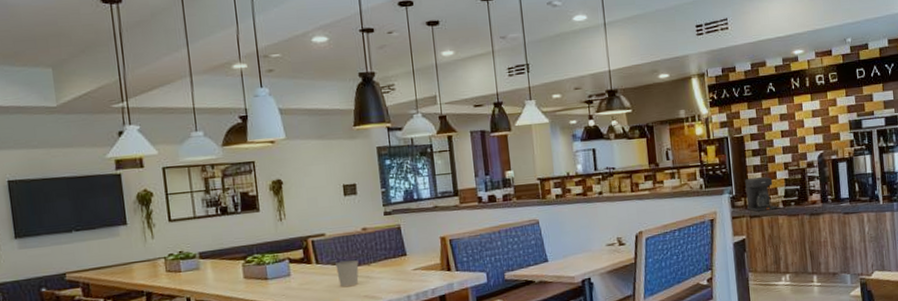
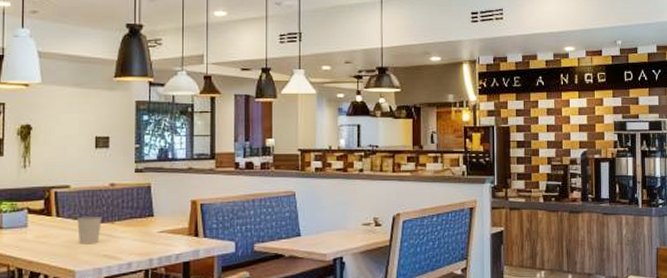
coffee maker: present [745,176,778,213] -> none [508,168,538,205]

